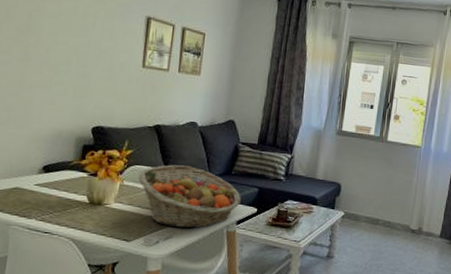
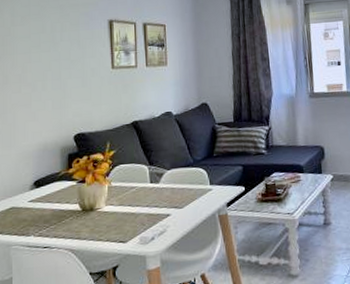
fruit basket: present [138,164,241,229] -> none [125,156,227,221]

